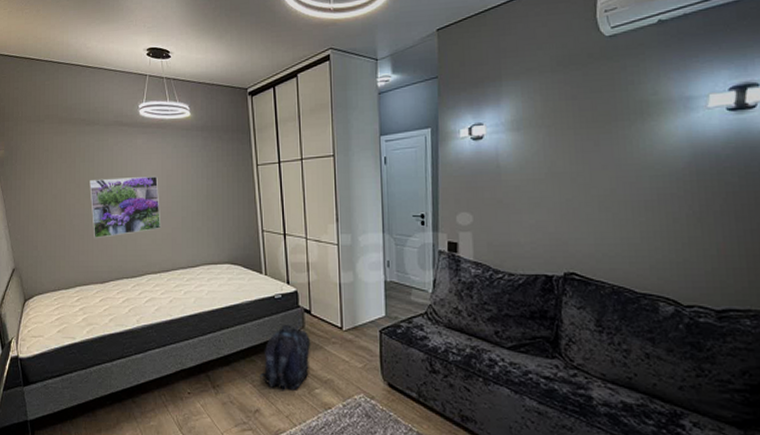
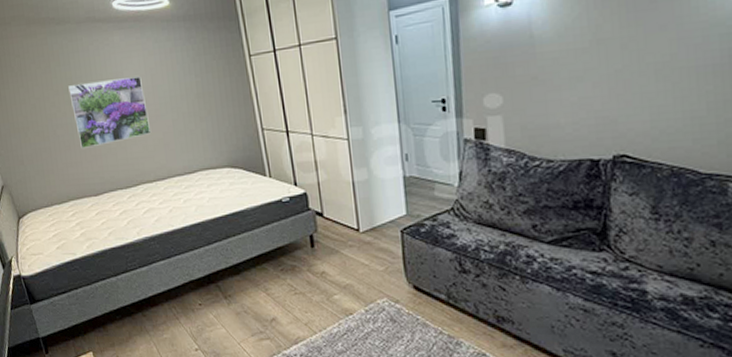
backpack: present [260,324,311,392] -> none [273,228,326,299]

